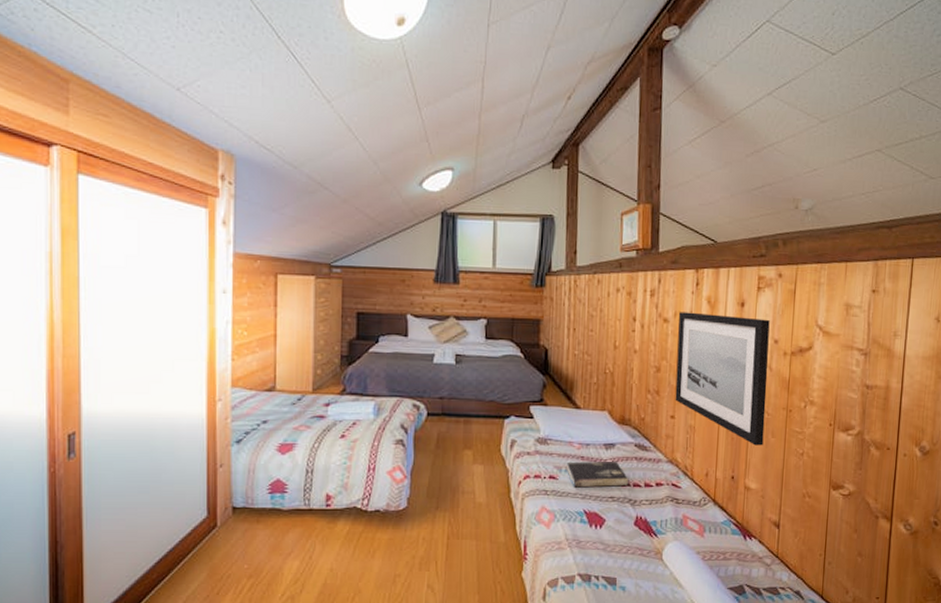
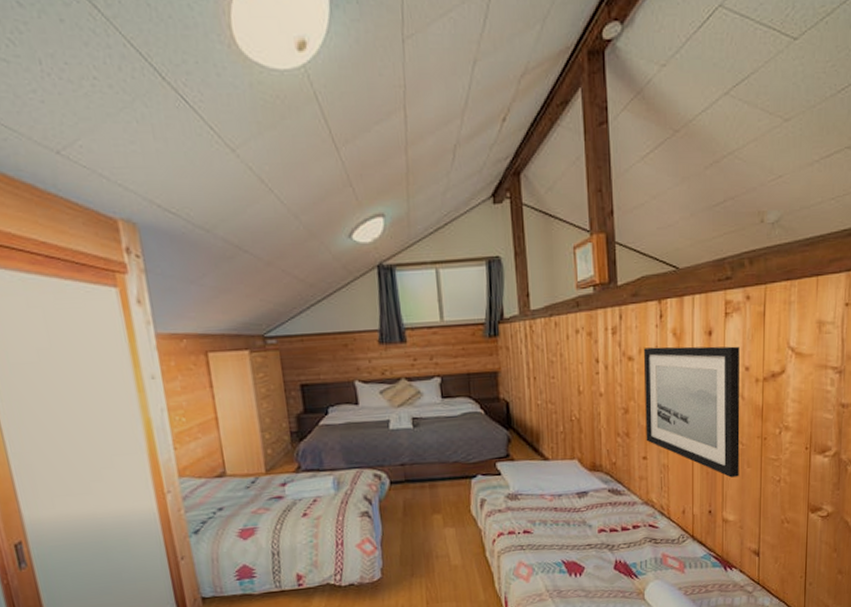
book: present [566,461,629,488] -> none [539,508,606,540]

